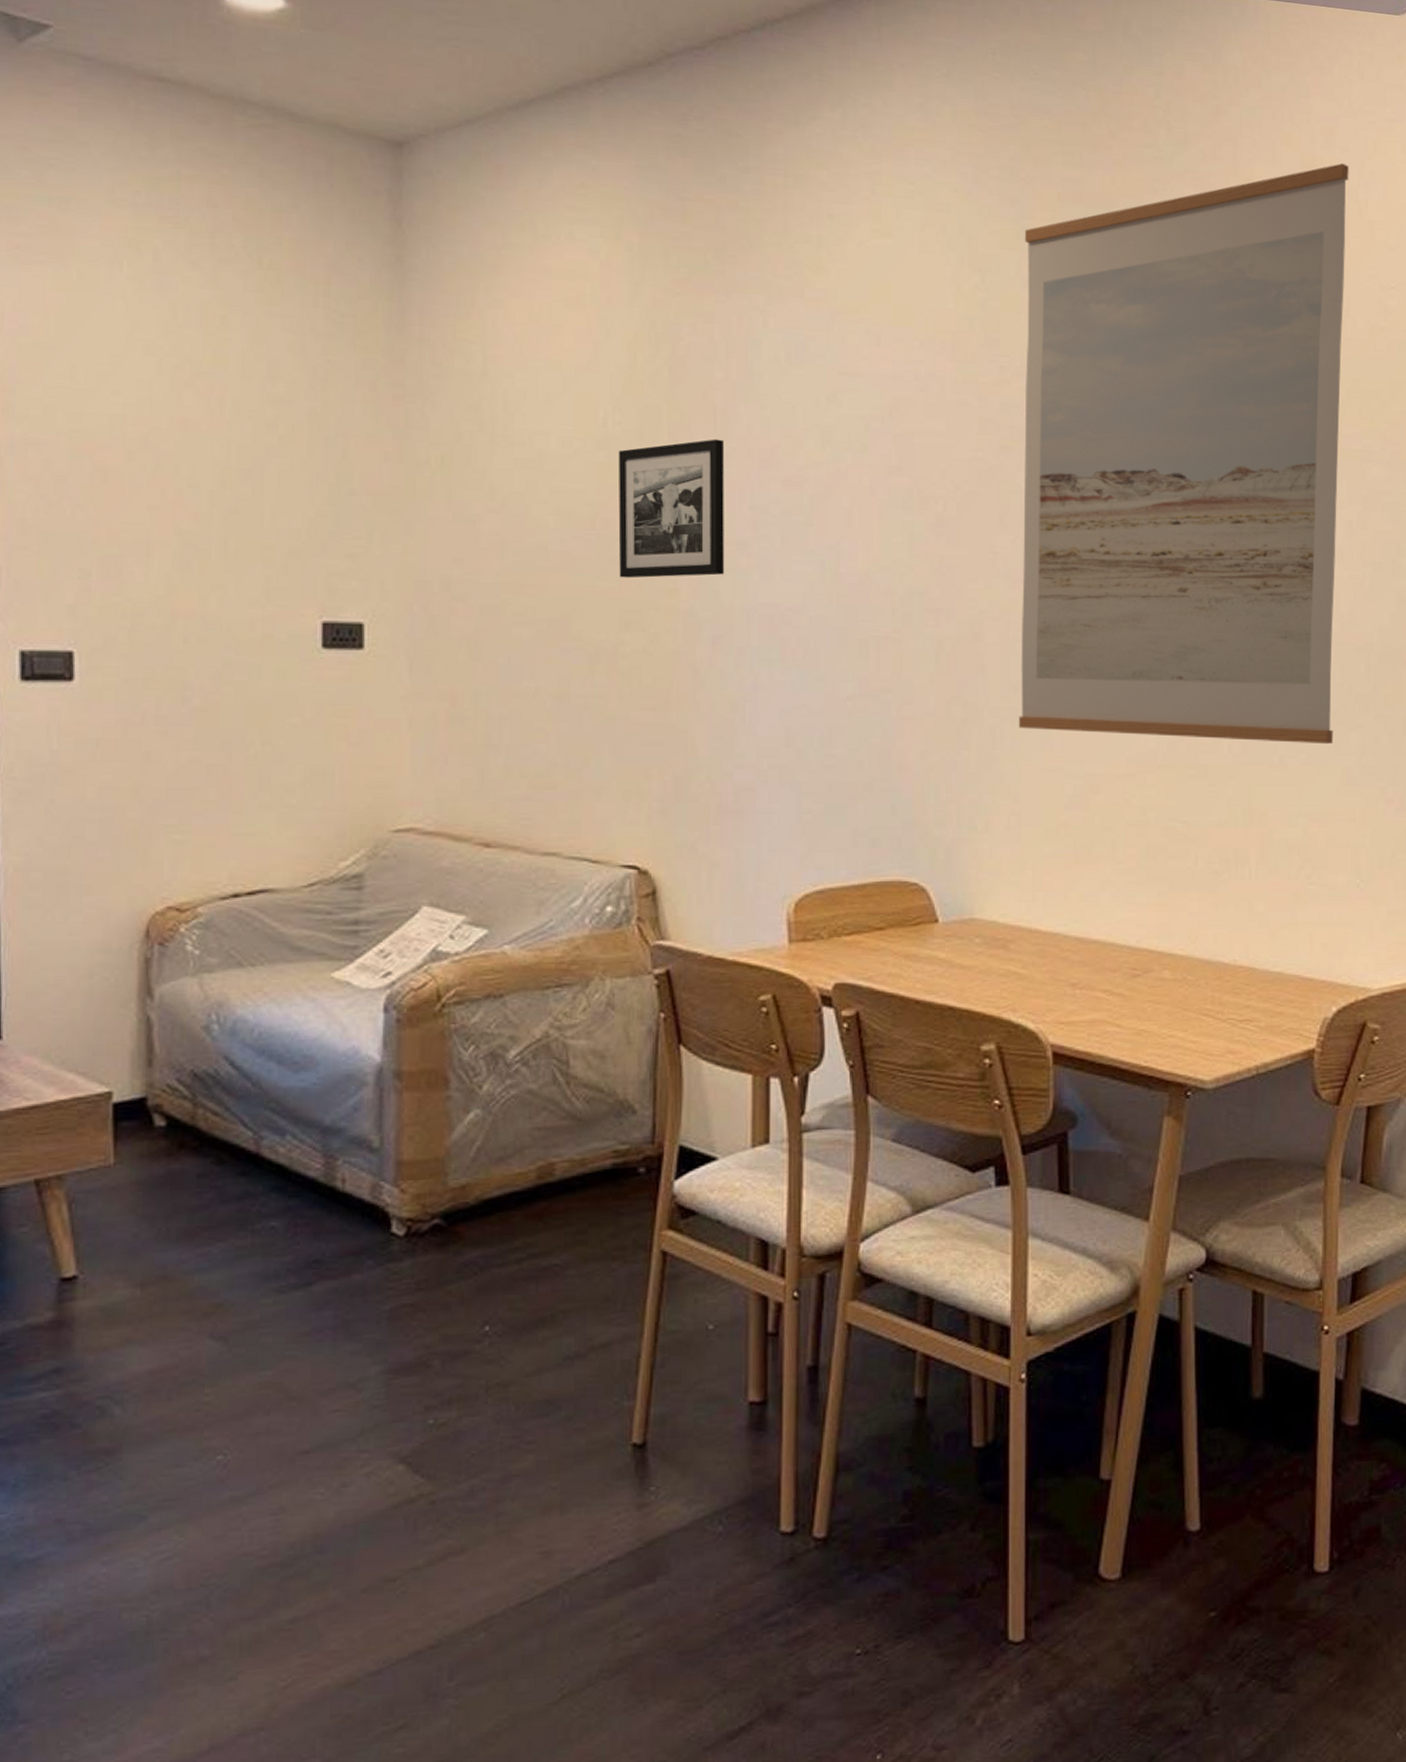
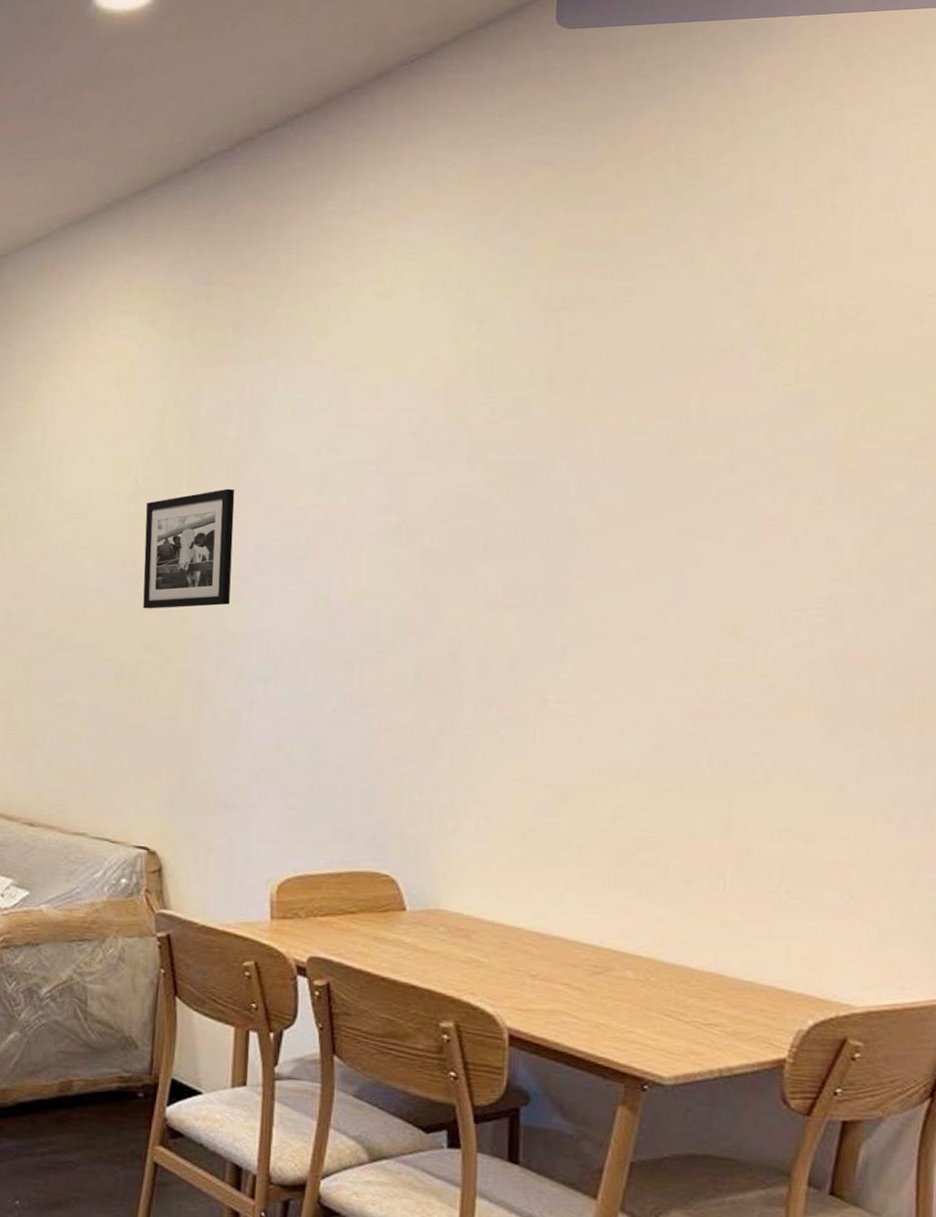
wall art: present [1018,163,1349,745] -> none [491,172,885,763]

